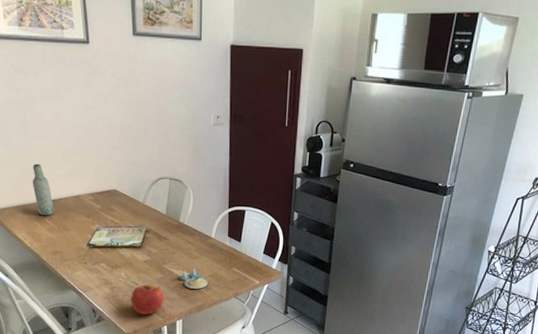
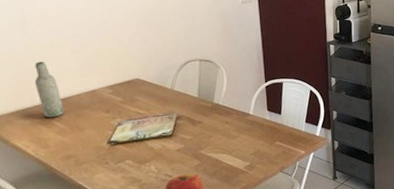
salt and pepper shaker set: present [180,268,208,289] -> none [219,149,250,171]

